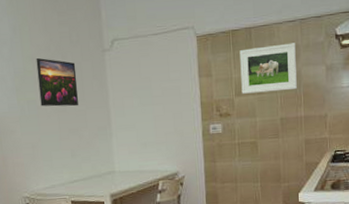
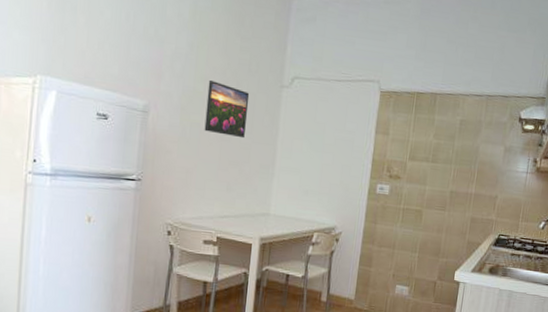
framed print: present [239,43,298,94] -> none [416,114,478,165]

